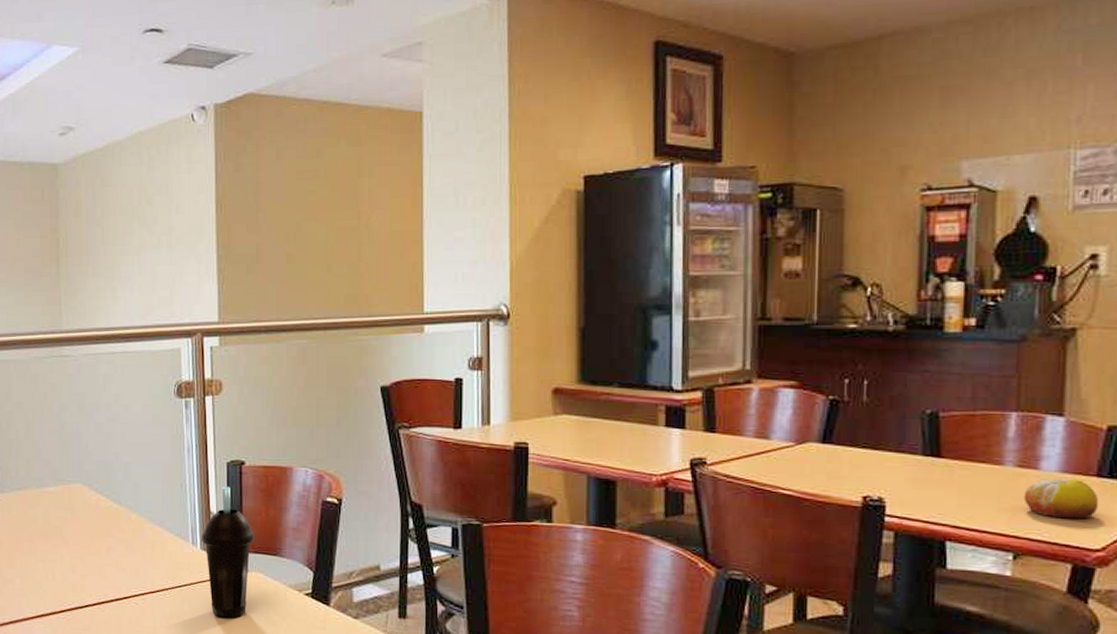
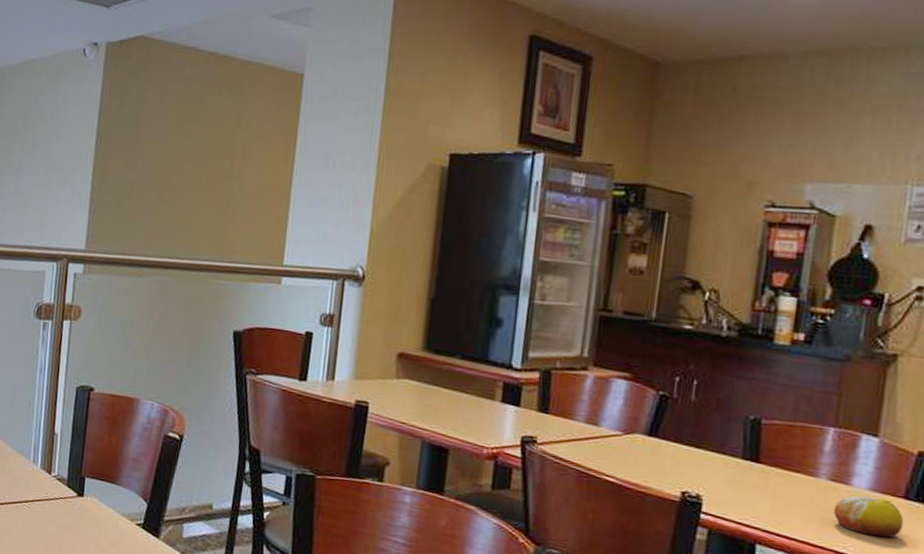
cup: present [202,486,255,618] -> none [43,409,95,539]

